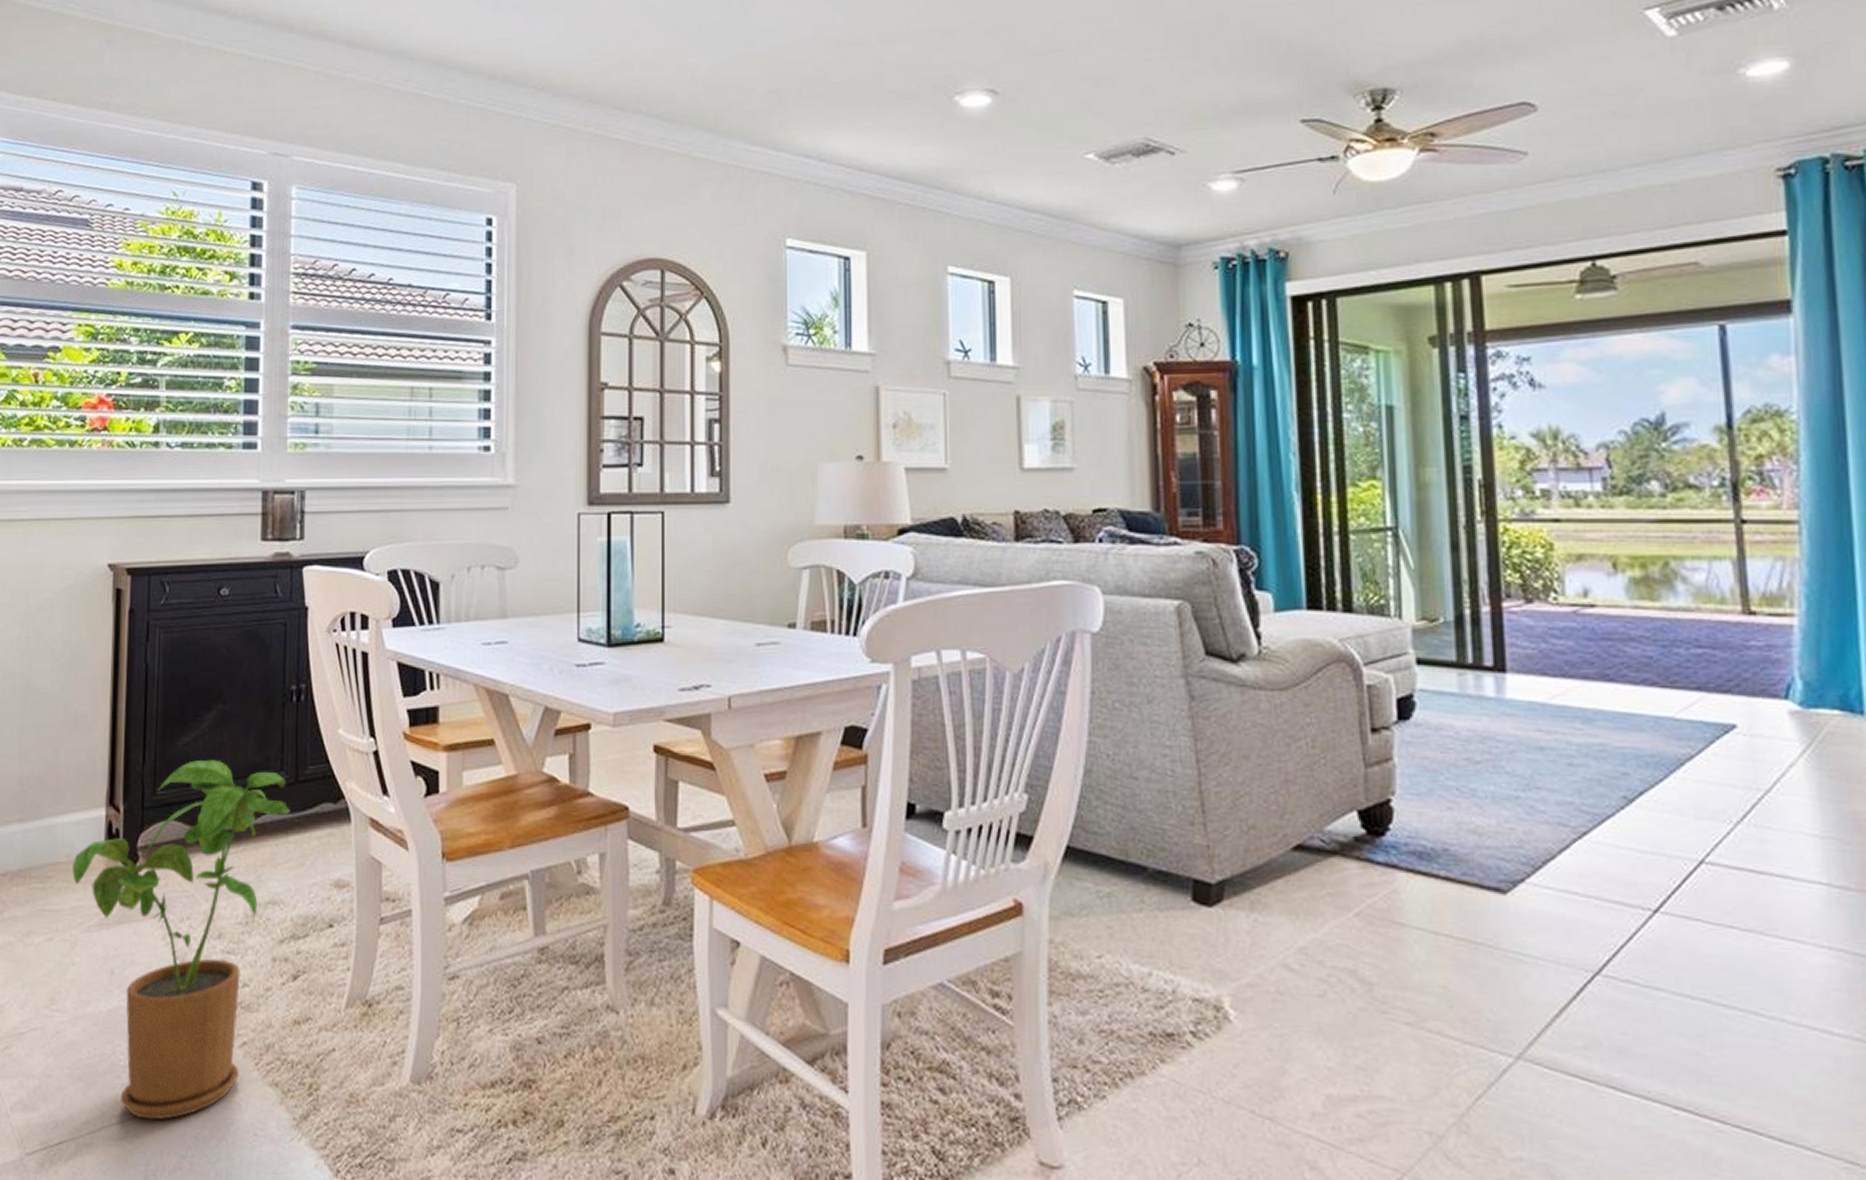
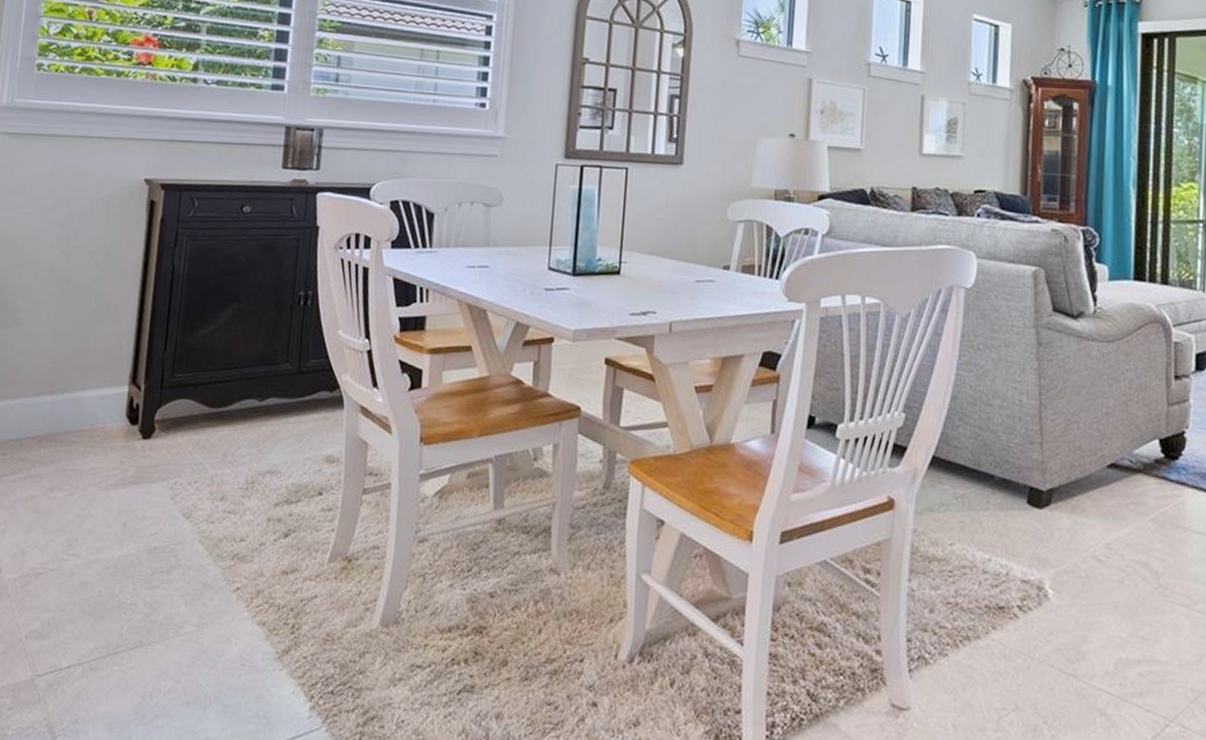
house plant: present [71,759,290,1120] -> none [94,349,292,650]

